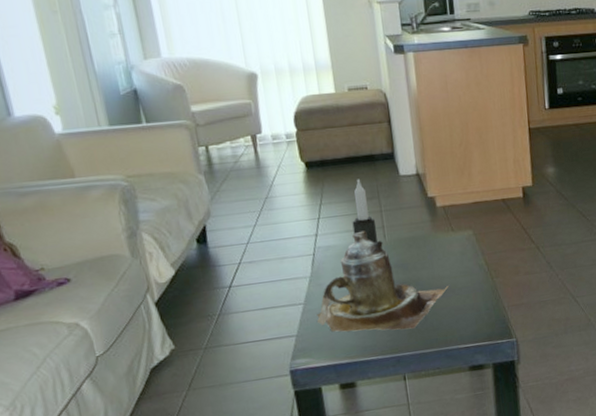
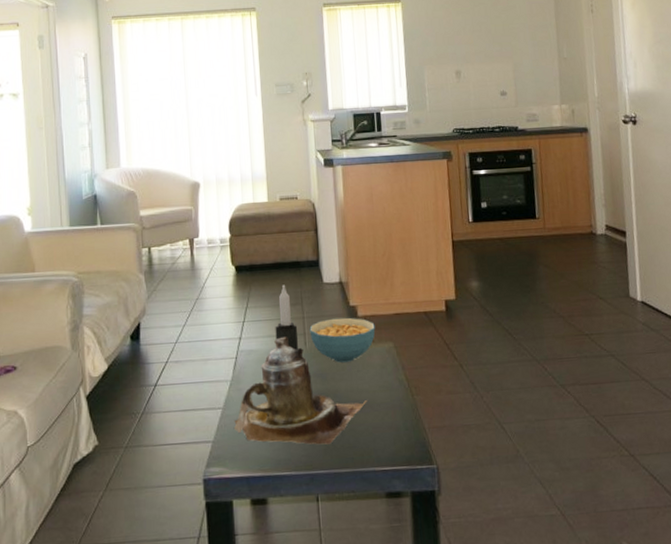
cereal bowl: none [388,208,455,253] -> present [309,317,376,363]

